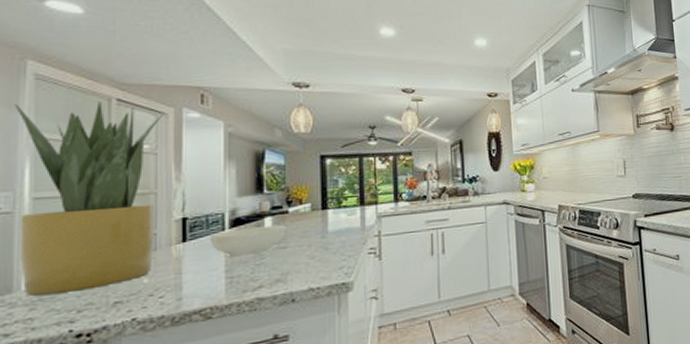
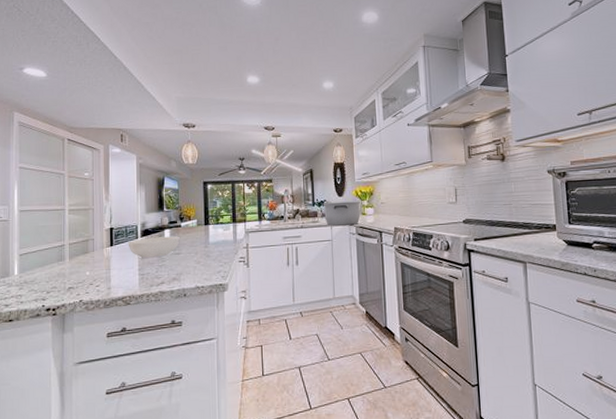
planter: present [14,101,165,296] -> none [8,141,98,279]
cooking pot: none [475,176,520,206] -> present [323,201,361,226]

